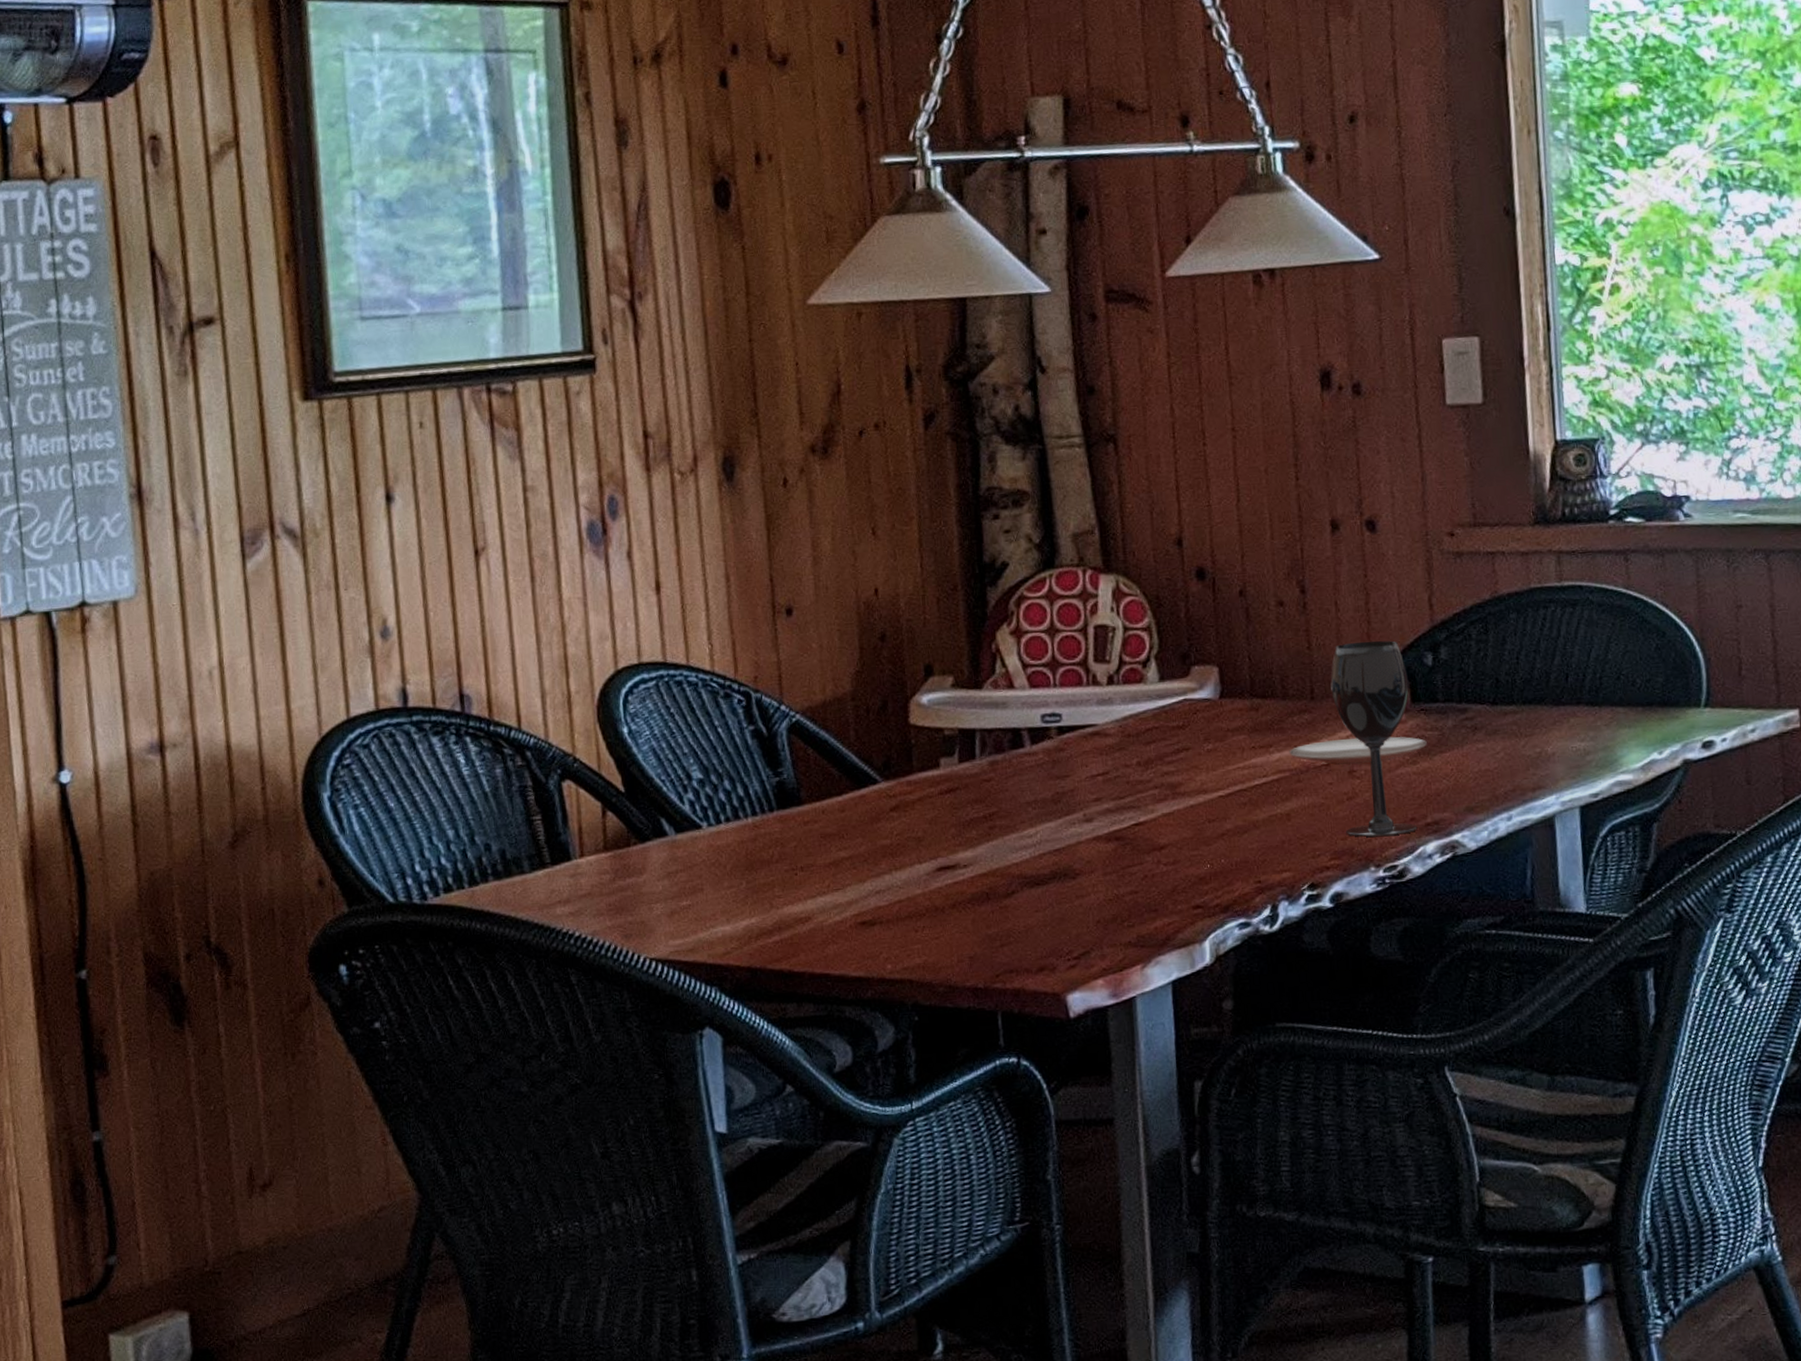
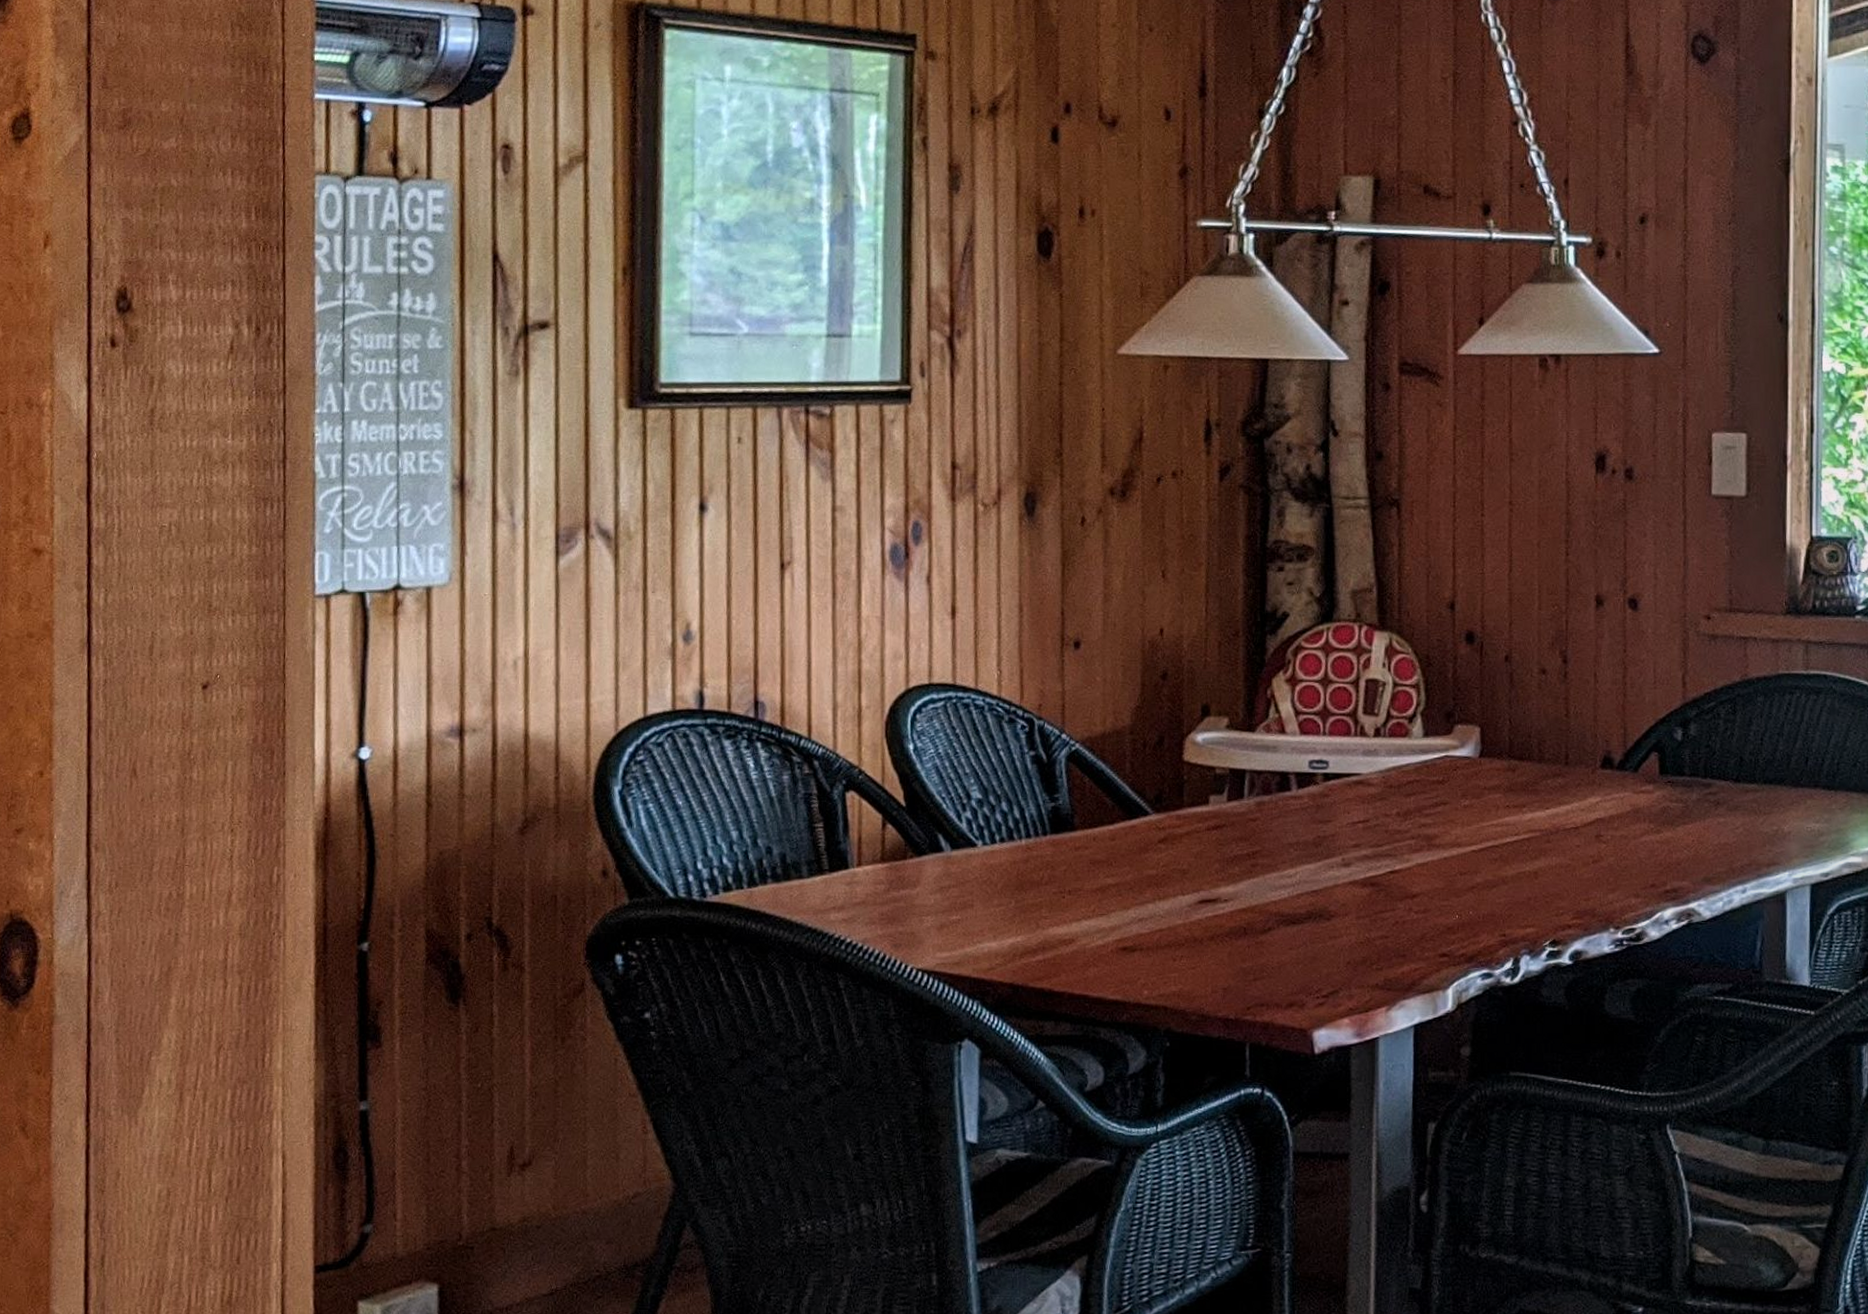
plate: present [1289,736,1427,765] -> none [1541,804,1671,830]
wine glass: present [1330,640,1418,837] -> none [1585,713,1658,899]

